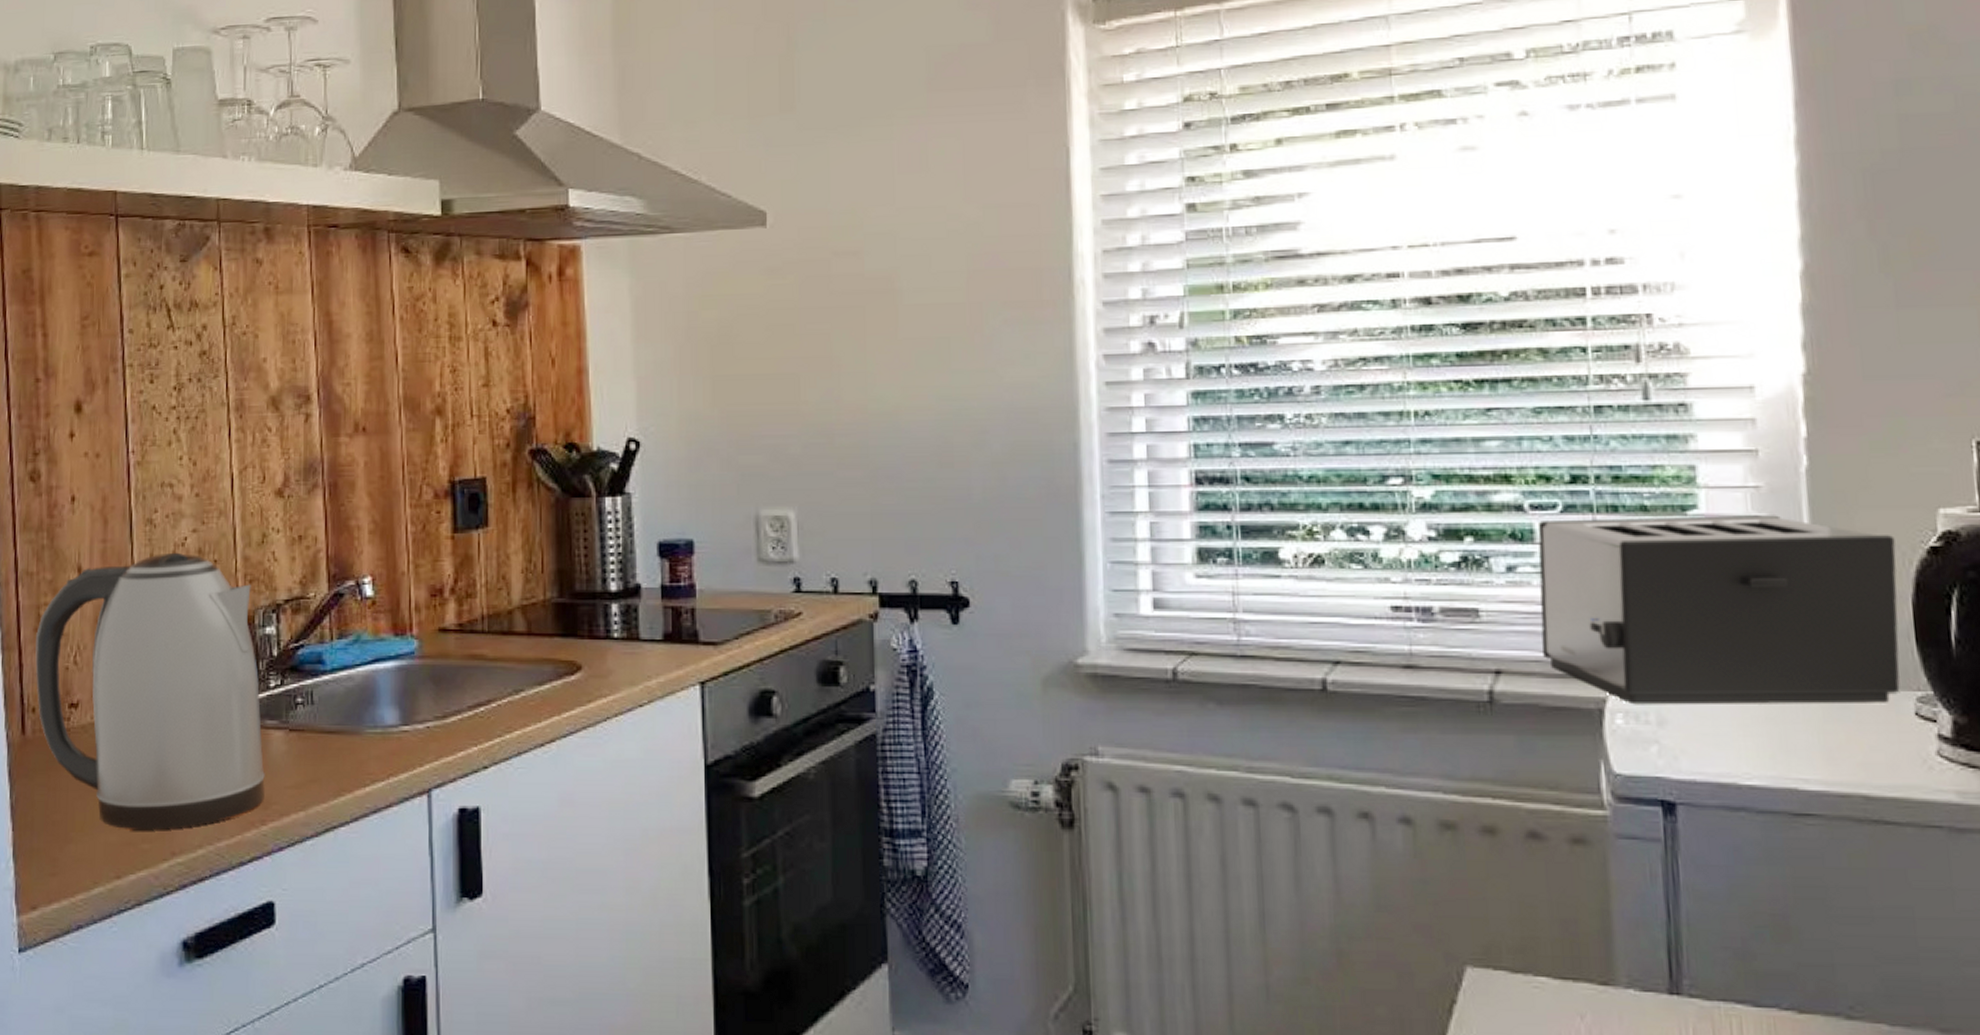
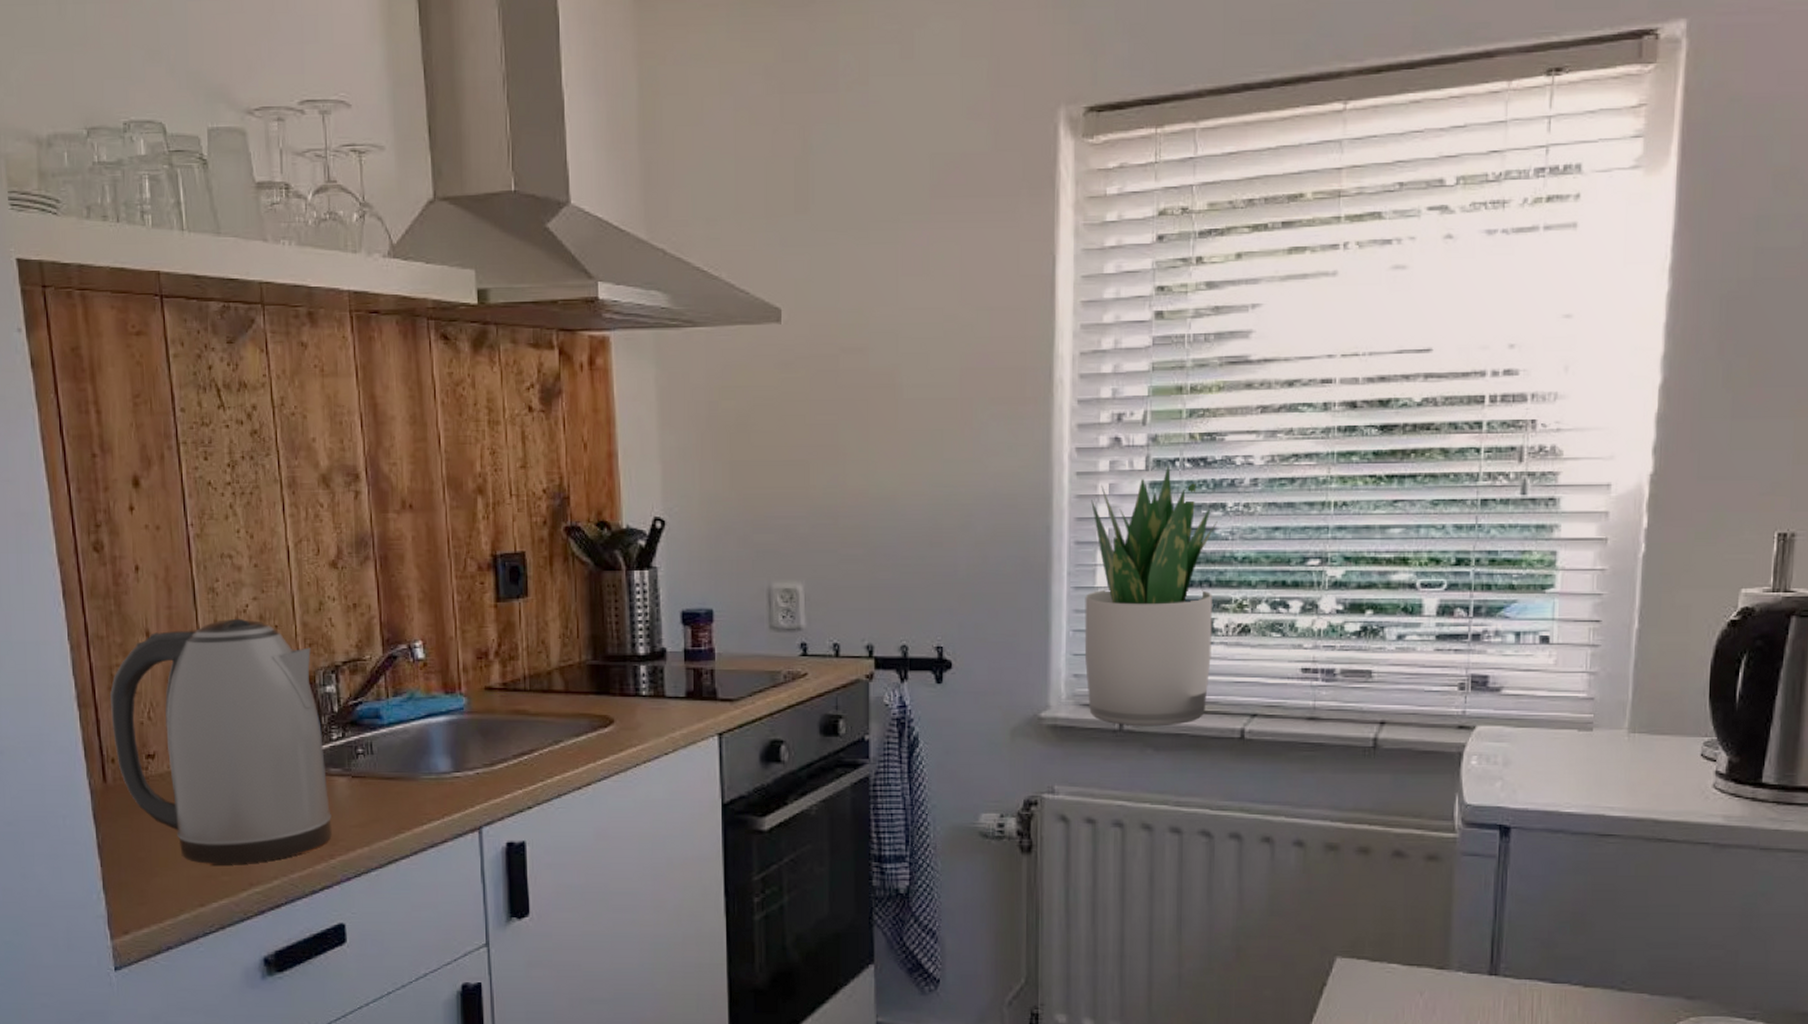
planter: none [1123,373,1279,676] -> present [1084,465,1218,727]
toaster: present [1537,515,1900,705] -> none [1420,593,1704,749]

